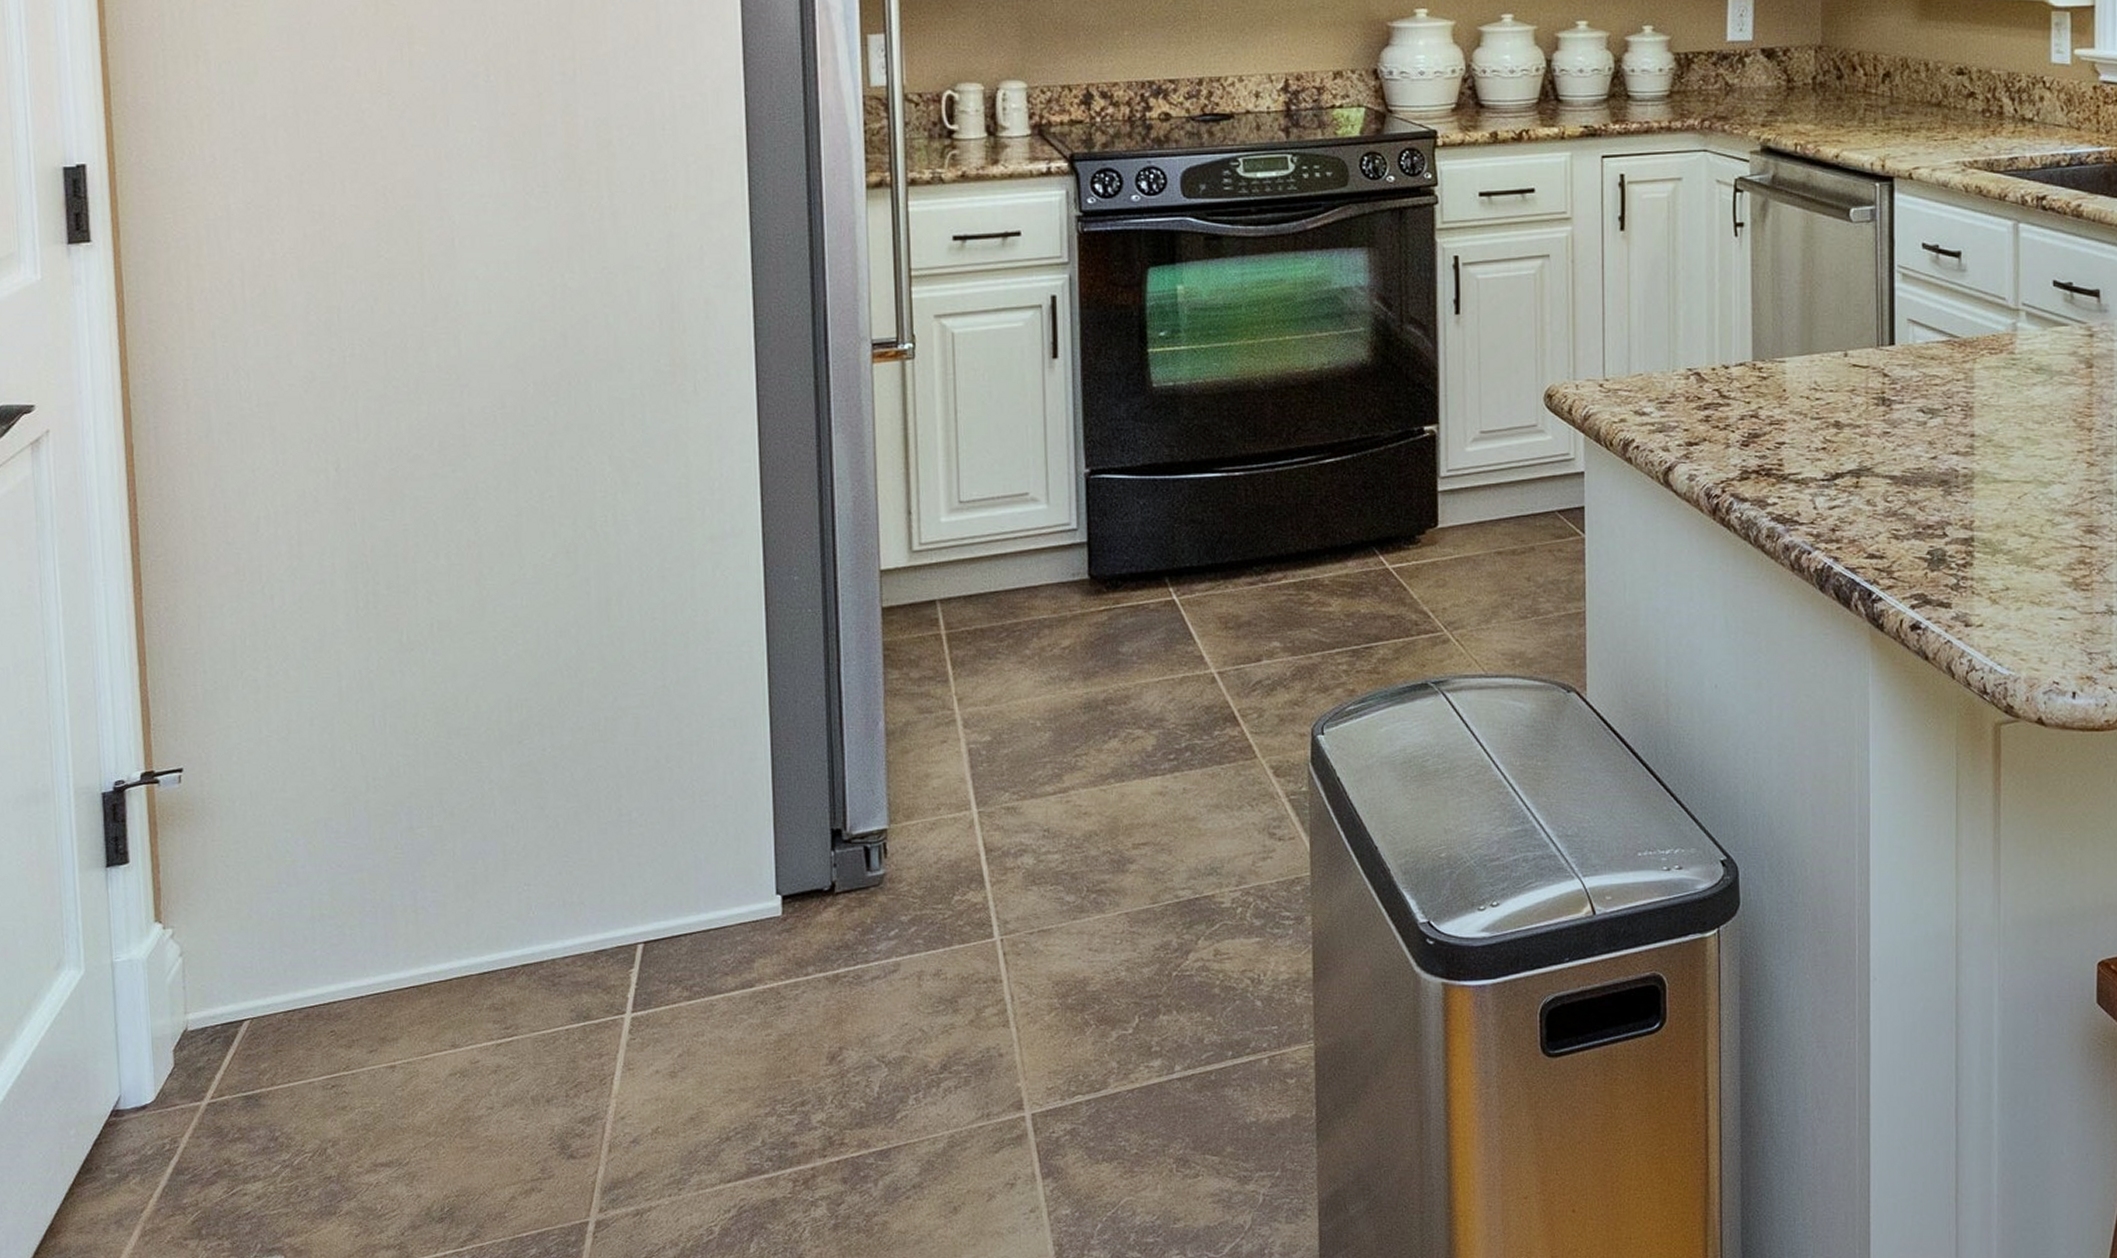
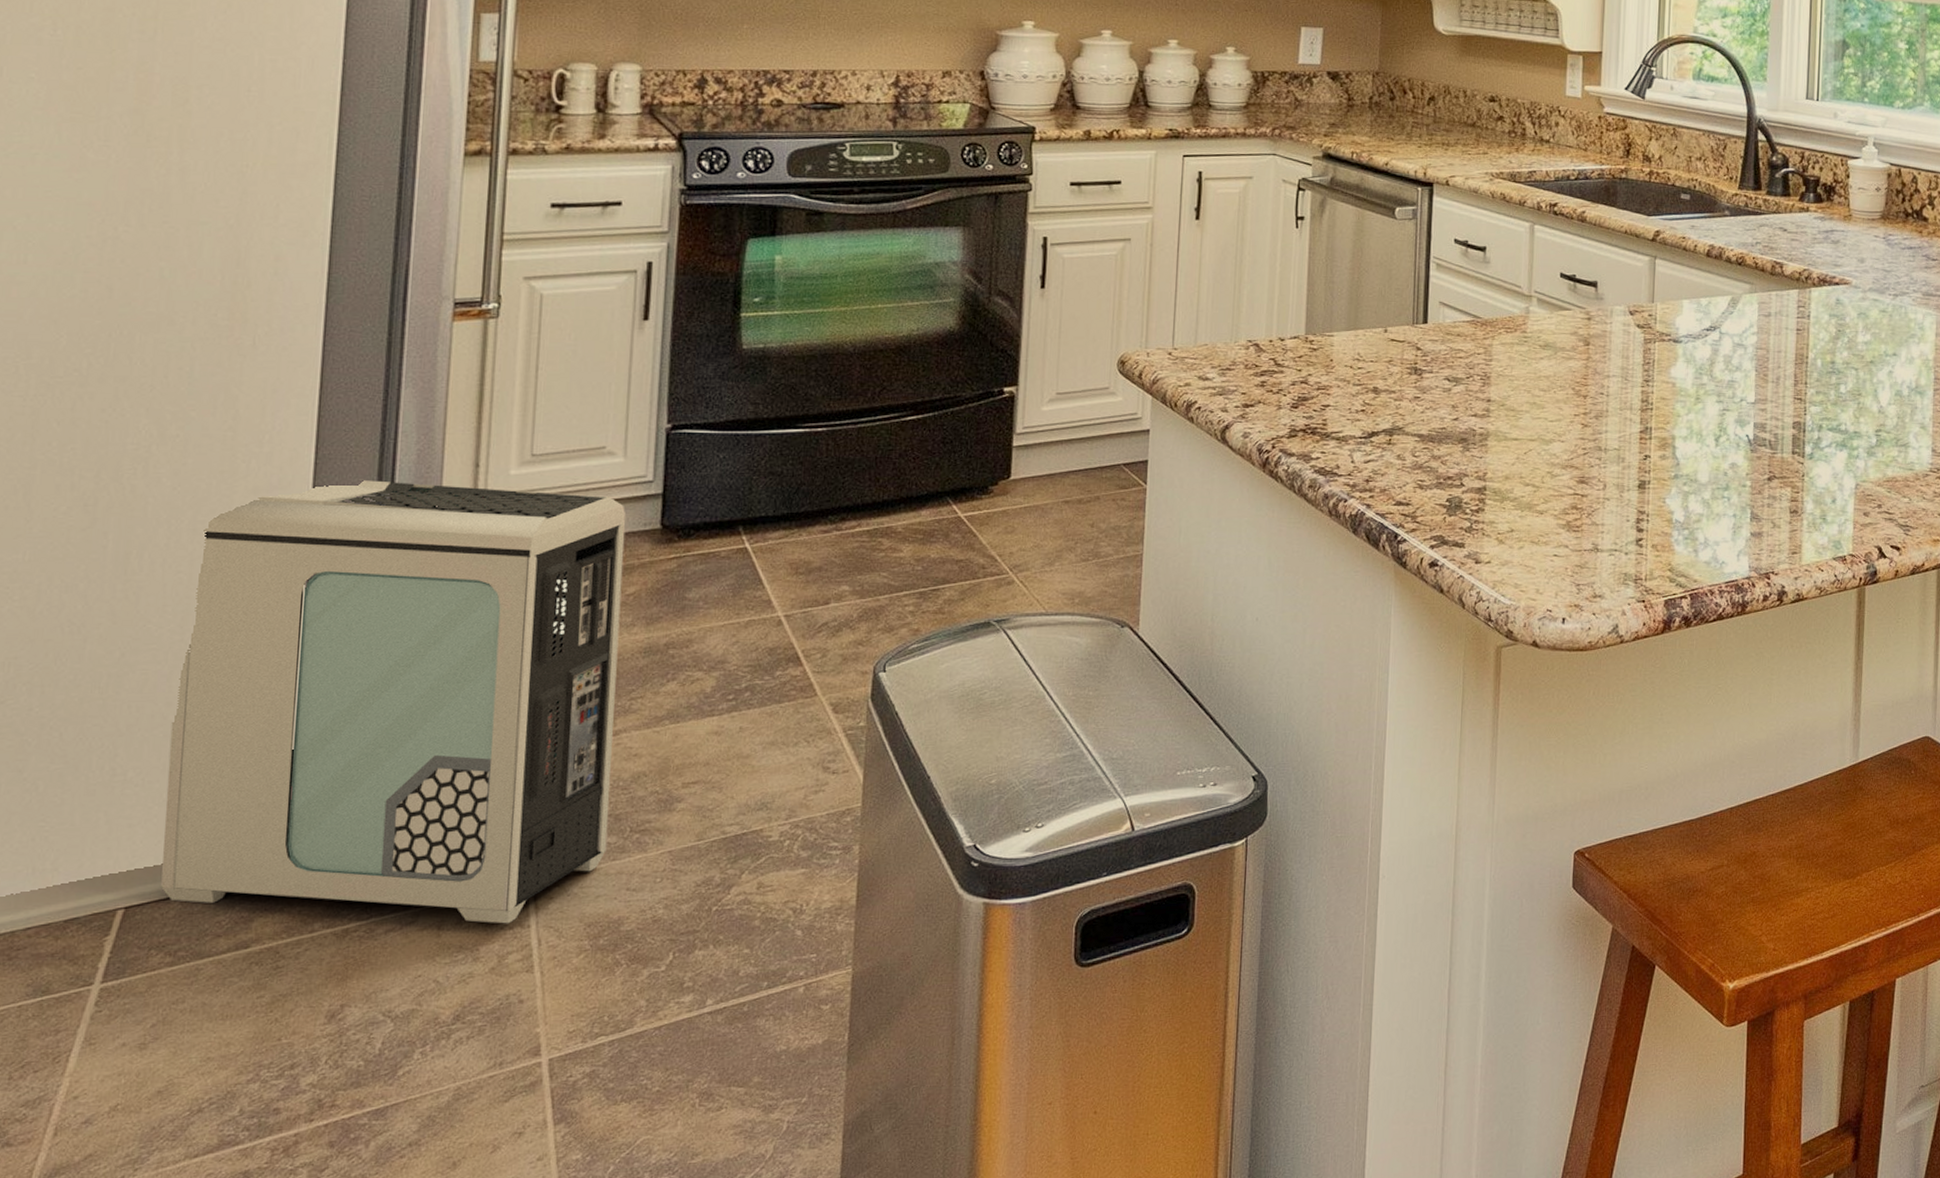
air purifier: none [664,528,1066,978] -> present [161,480,626,924]

